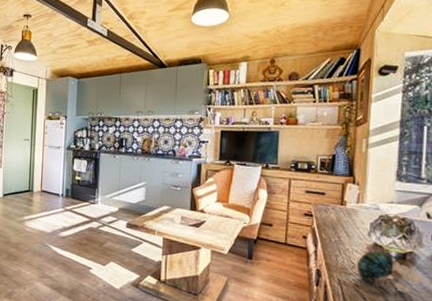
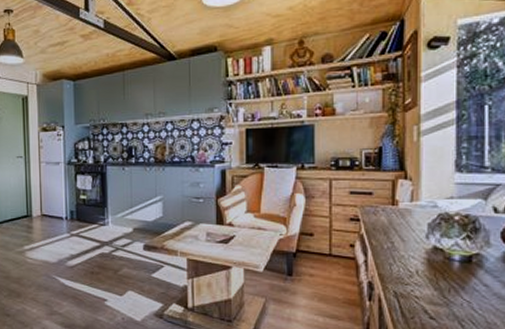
decorative egg: present [357,250,423,293] -> none [416,254,493,301]

